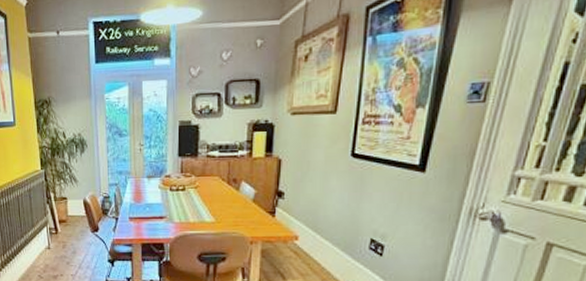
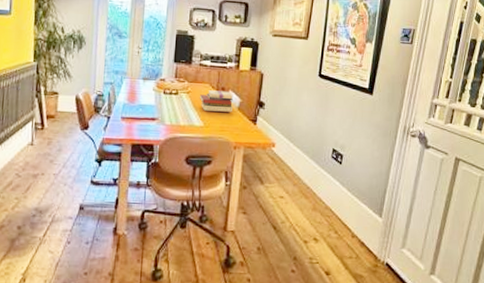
books: none [208,182,248,207] -> present [199,90,234,113]

